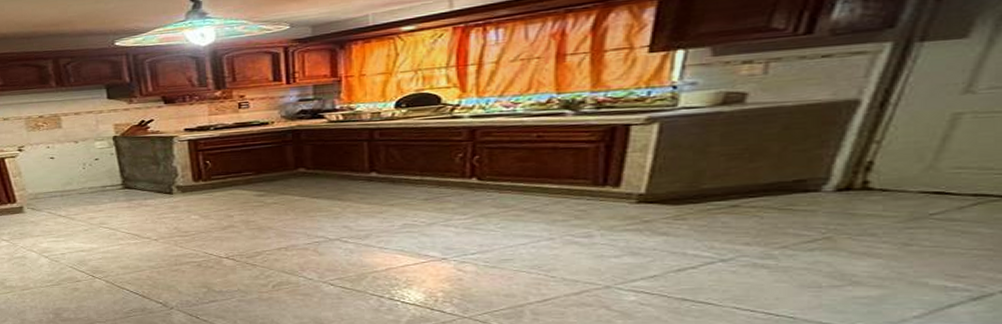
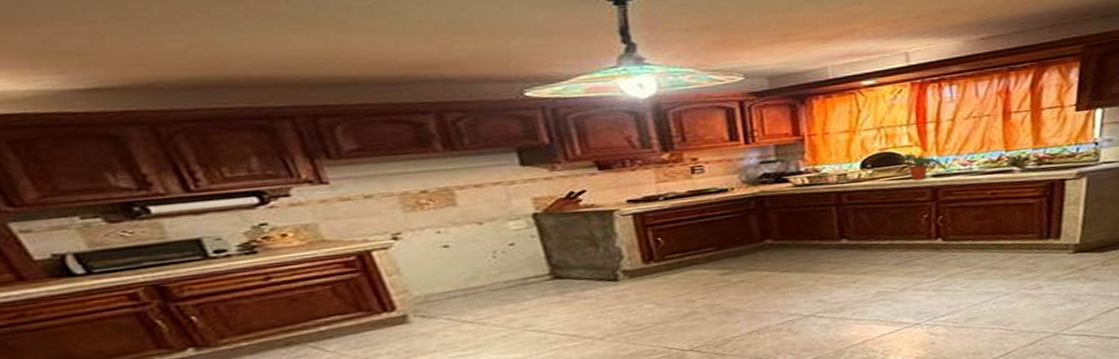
potted plant: none [432,93,483,121] -> present [895,152,943,181]

